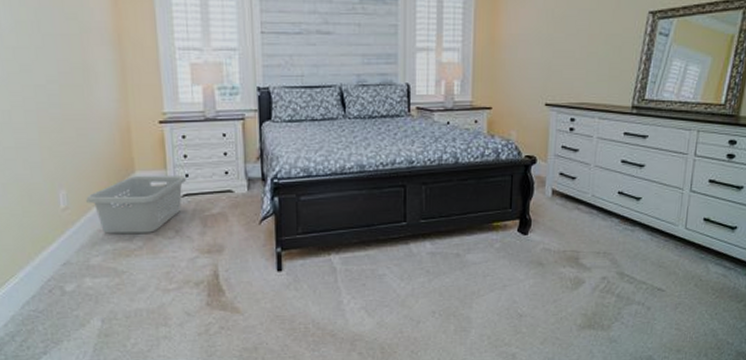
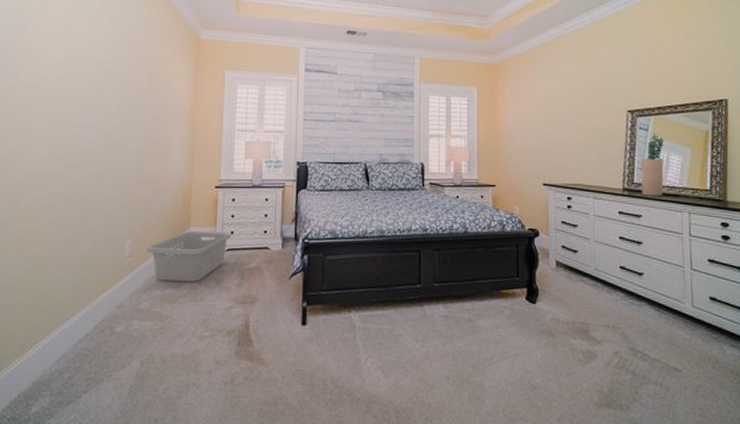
vase: none [651,38,684,115] -> present [641,132,664,197]

